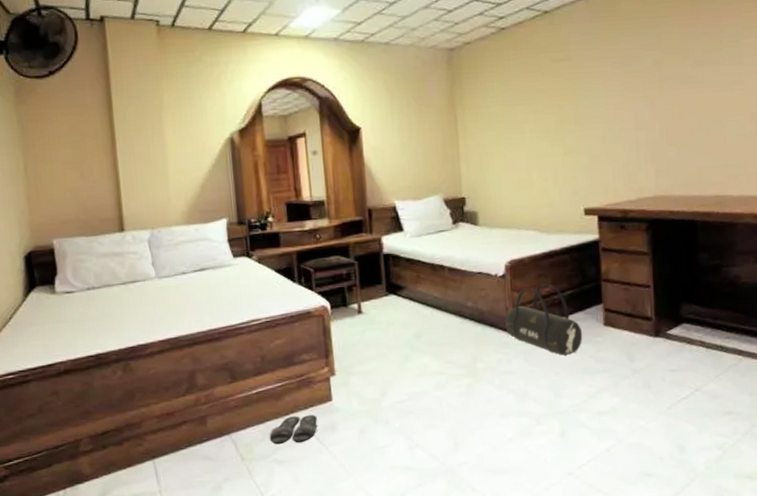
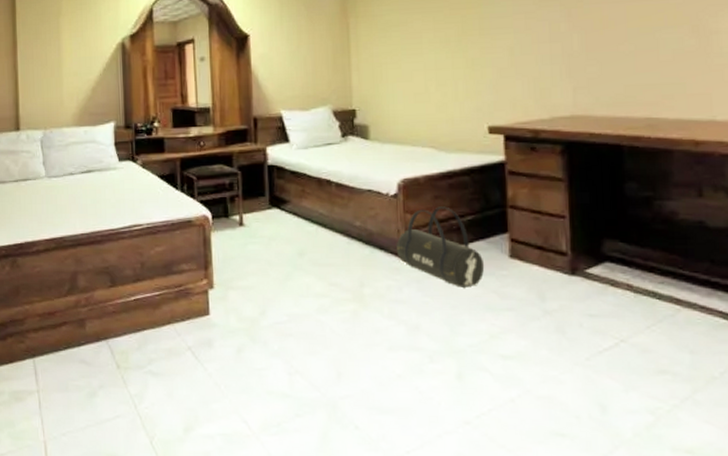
slippers: present [269,415,319,444] -> none [145,327,195,355]

